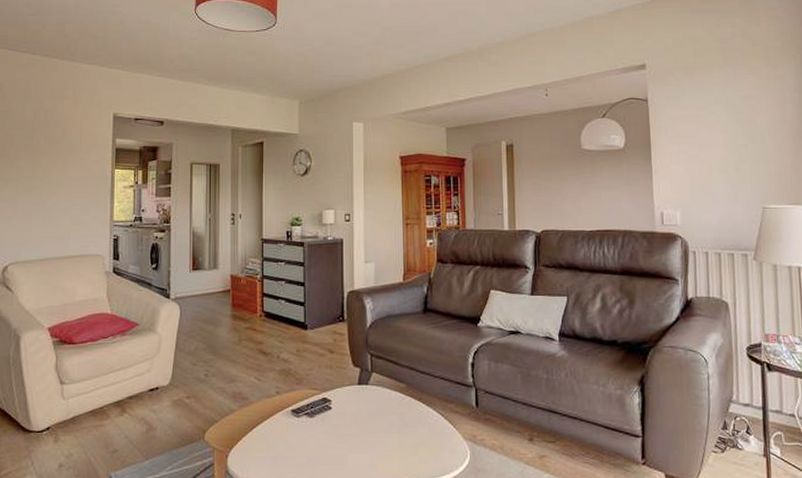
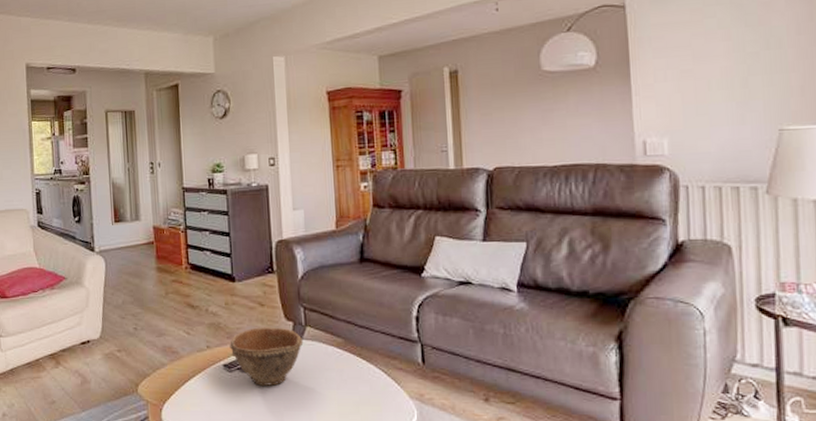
bowl: none [299,373,369,430] -> present [230,327,304,386]

